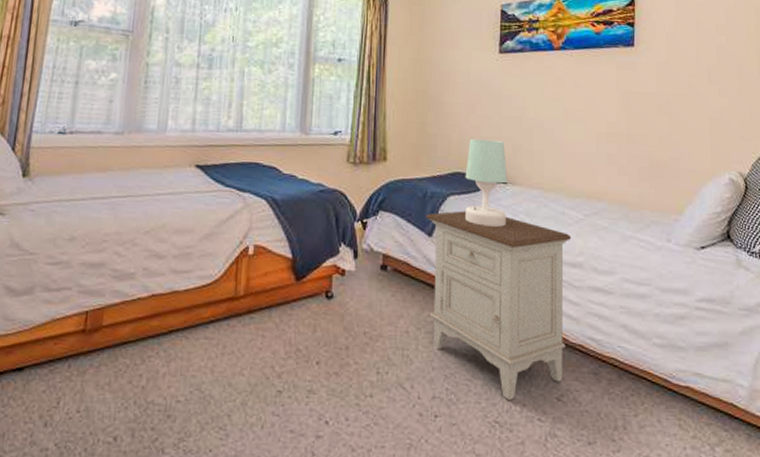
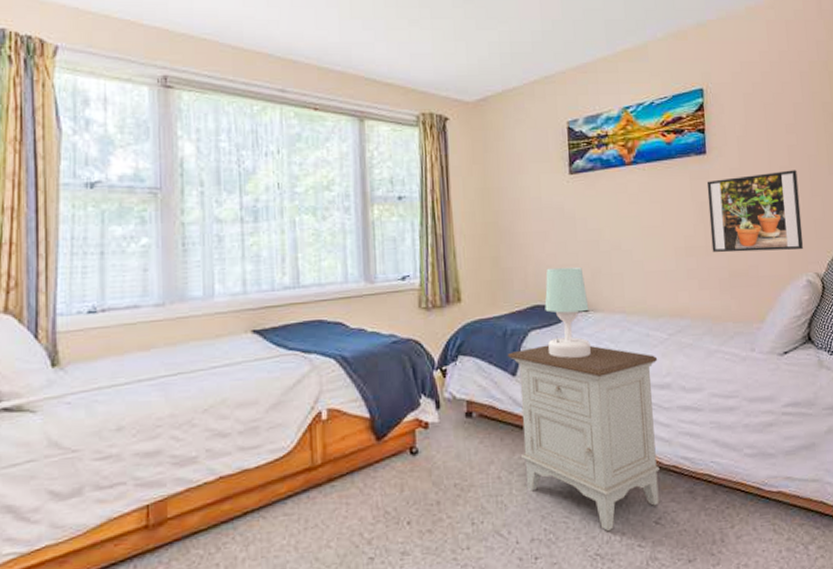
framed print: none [633,69,728,148] -> present [706,170,804,253]

